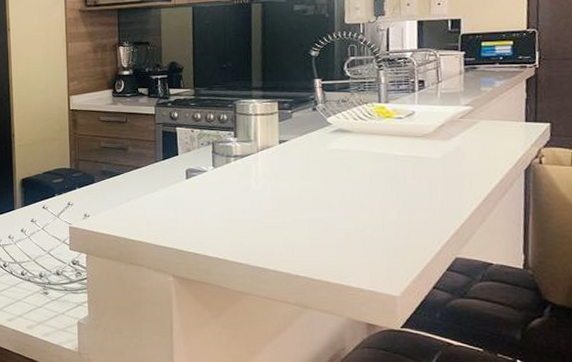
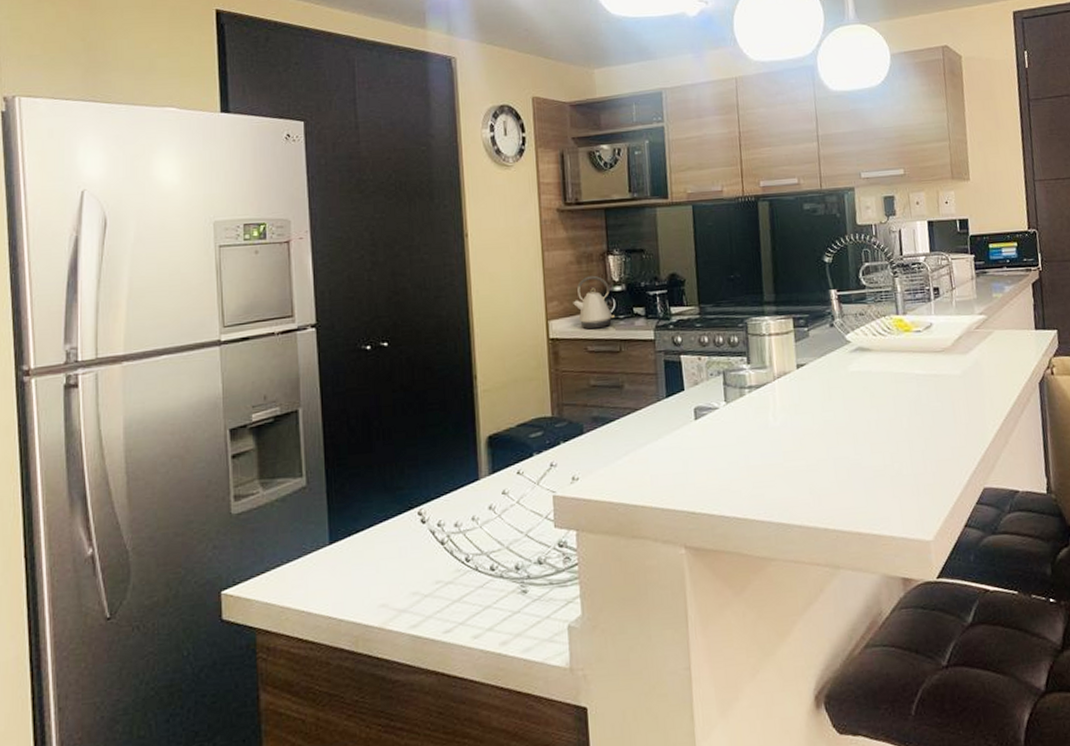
kettle: none [89,62,122,104] -> present [573,275,614,330]

